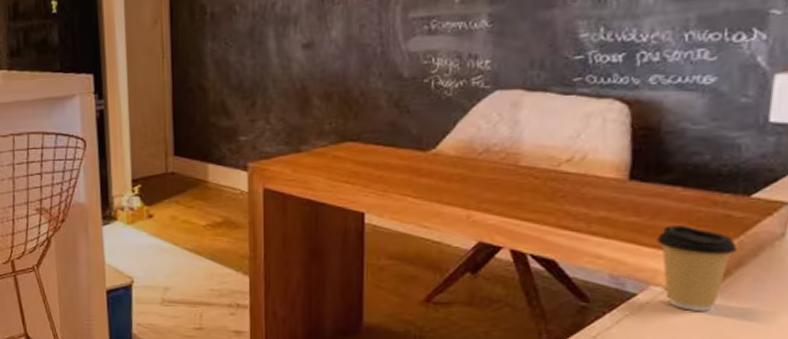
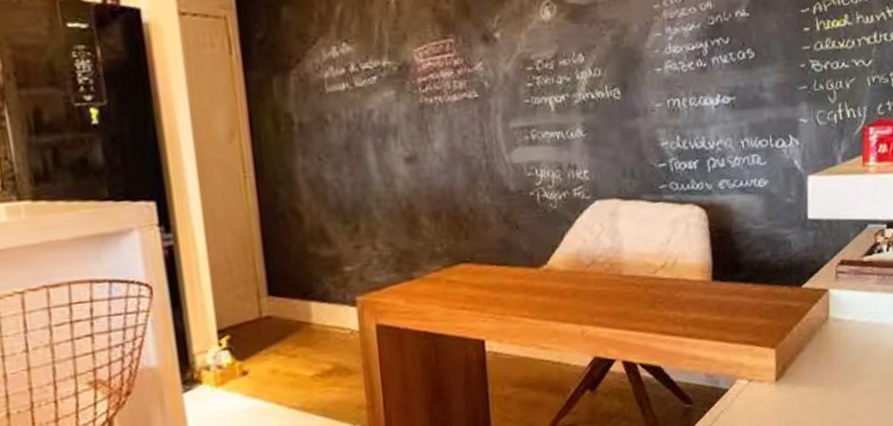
coffee cup: present [657,225,738,311] -> none [738,319,797,398]

